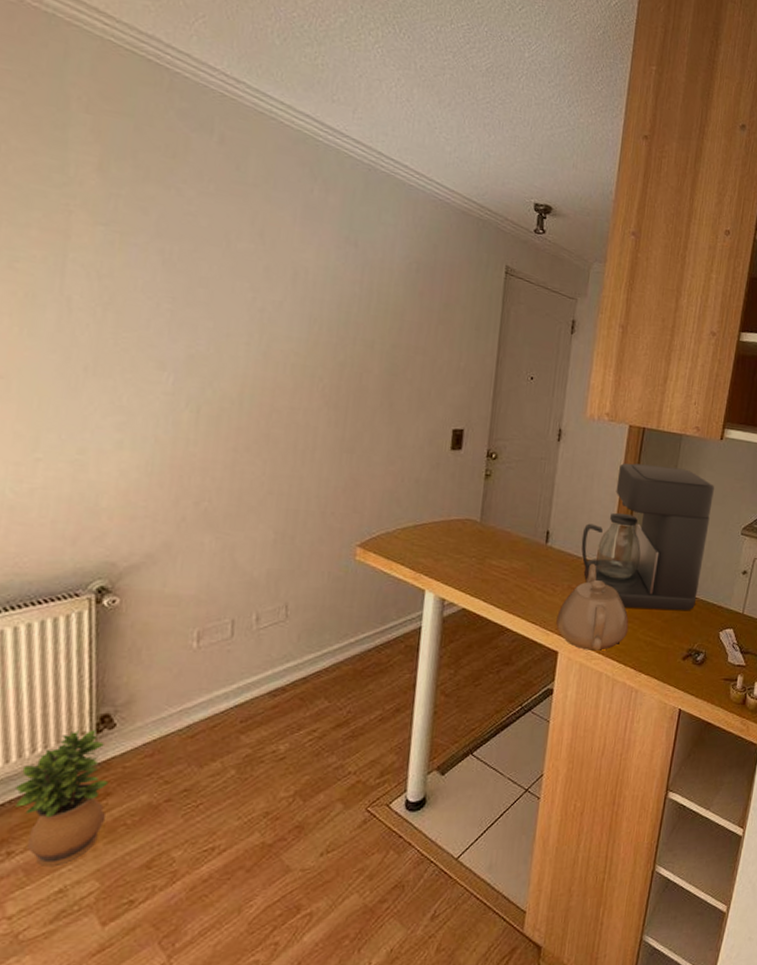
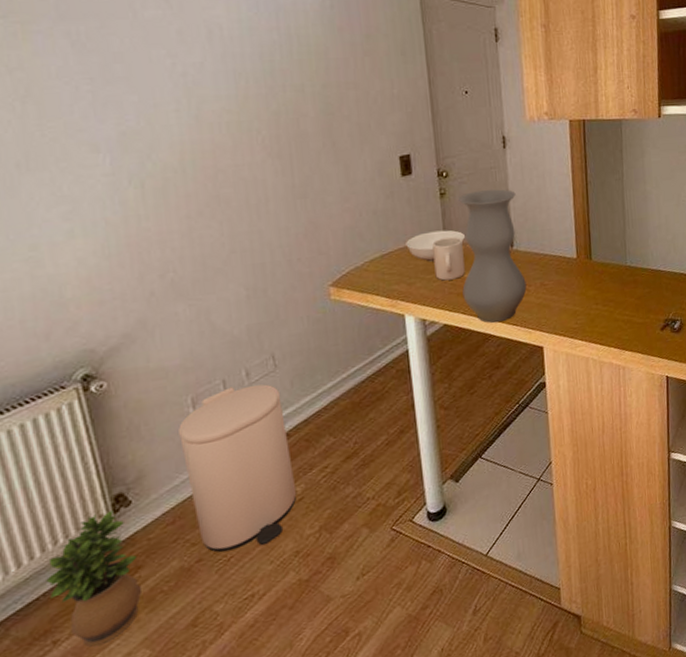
pedal bin: none [175,628,286,799] -> present [179,384,297,552]
bowl: none [441,510,502,542] -> present [406,230,465,262]
cup: none [464,520,498,564] -> present [432,237,465,281]
vase: none [487,478,561,617] -> present [458,189,527,323]
teapot: present [556,563,629,651] -> none [535,257,606,340]
coffee maker: present [581,463,714,611] -> none [544,152,664,293]

